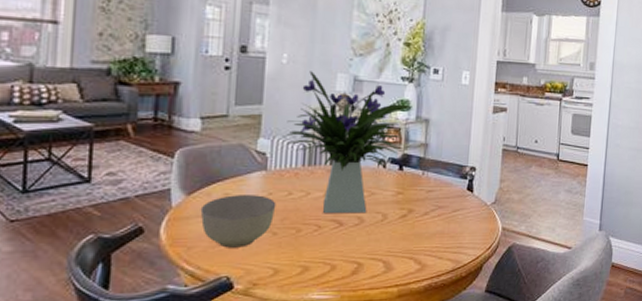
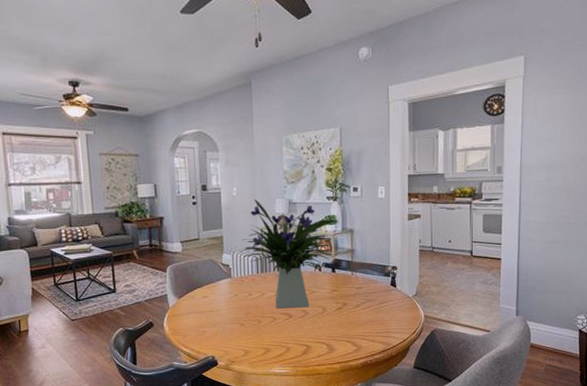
bowl: present [200,195,276,248] -> none [188,296,241,336]

